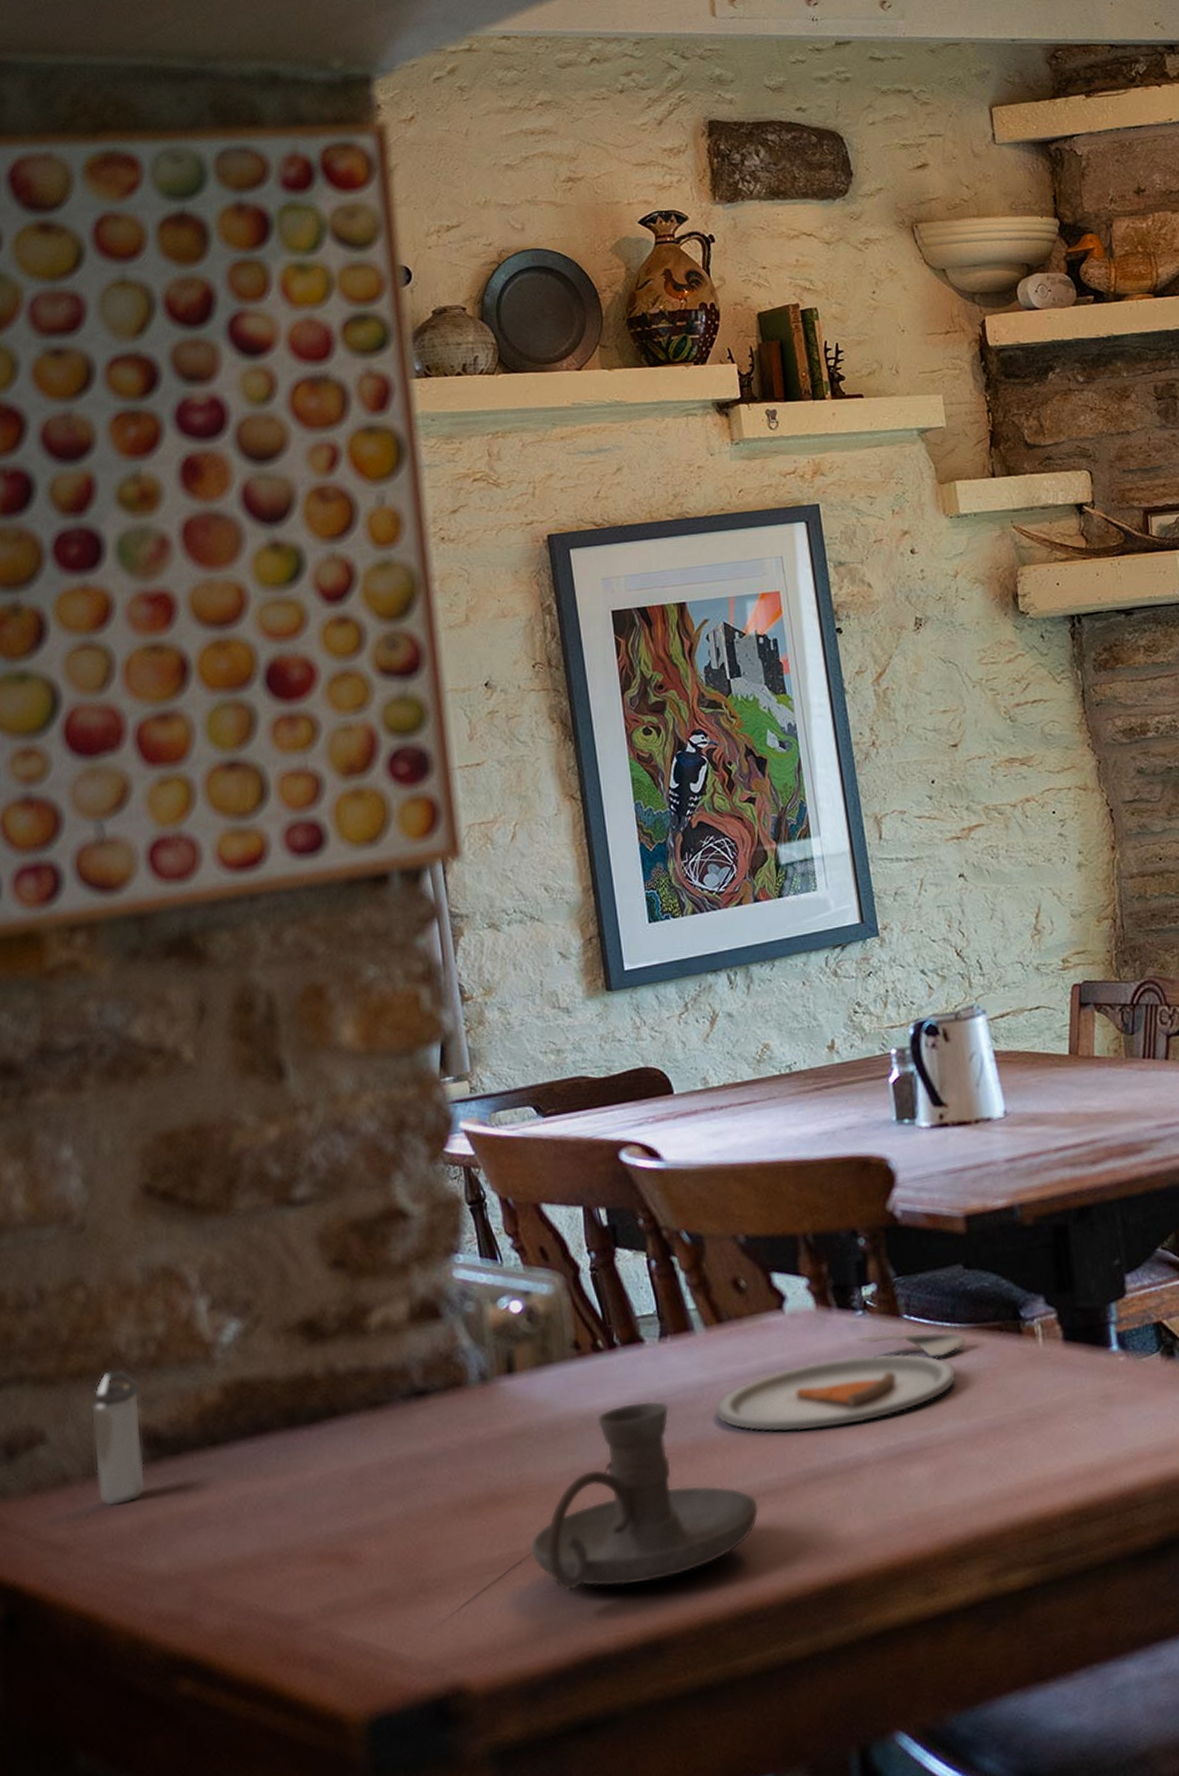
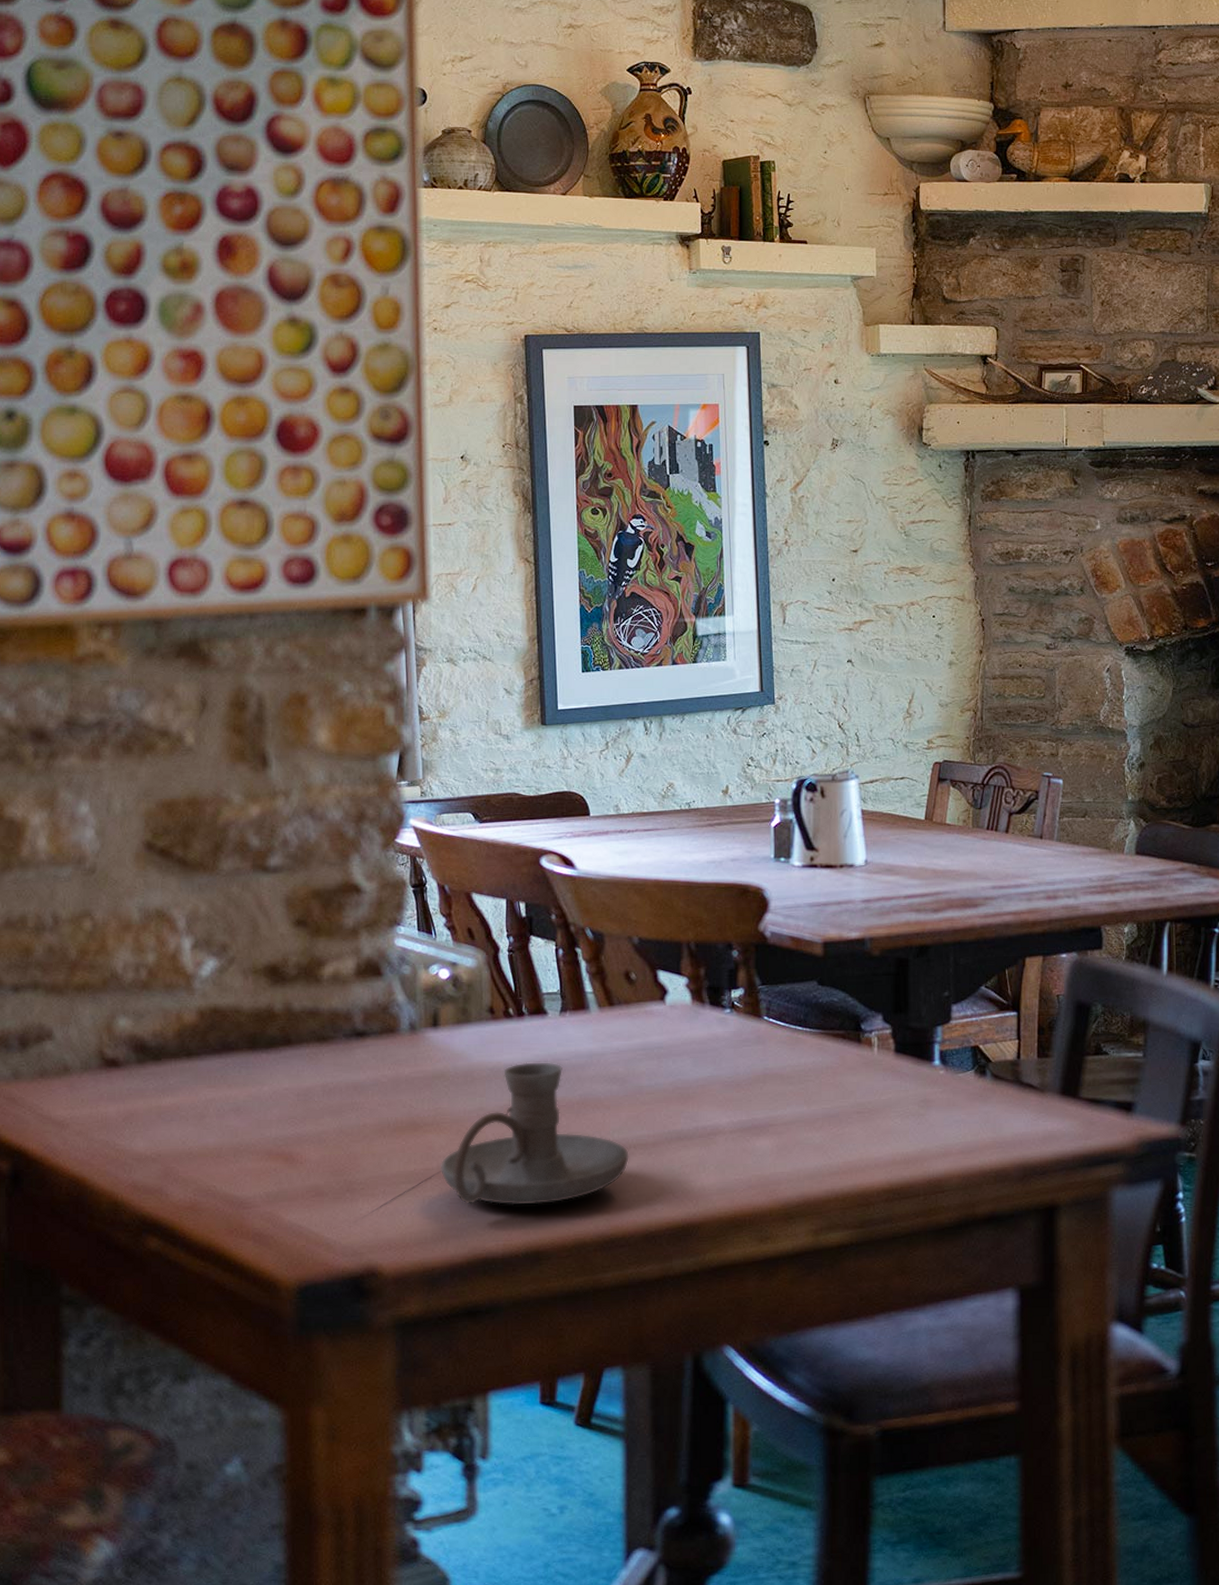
shaker: present [90,1368,145,1507] -> none [90,986,131,1096]
dinner plate: present [715,1332,967,1432] -> none [601,1030,815,1100]

